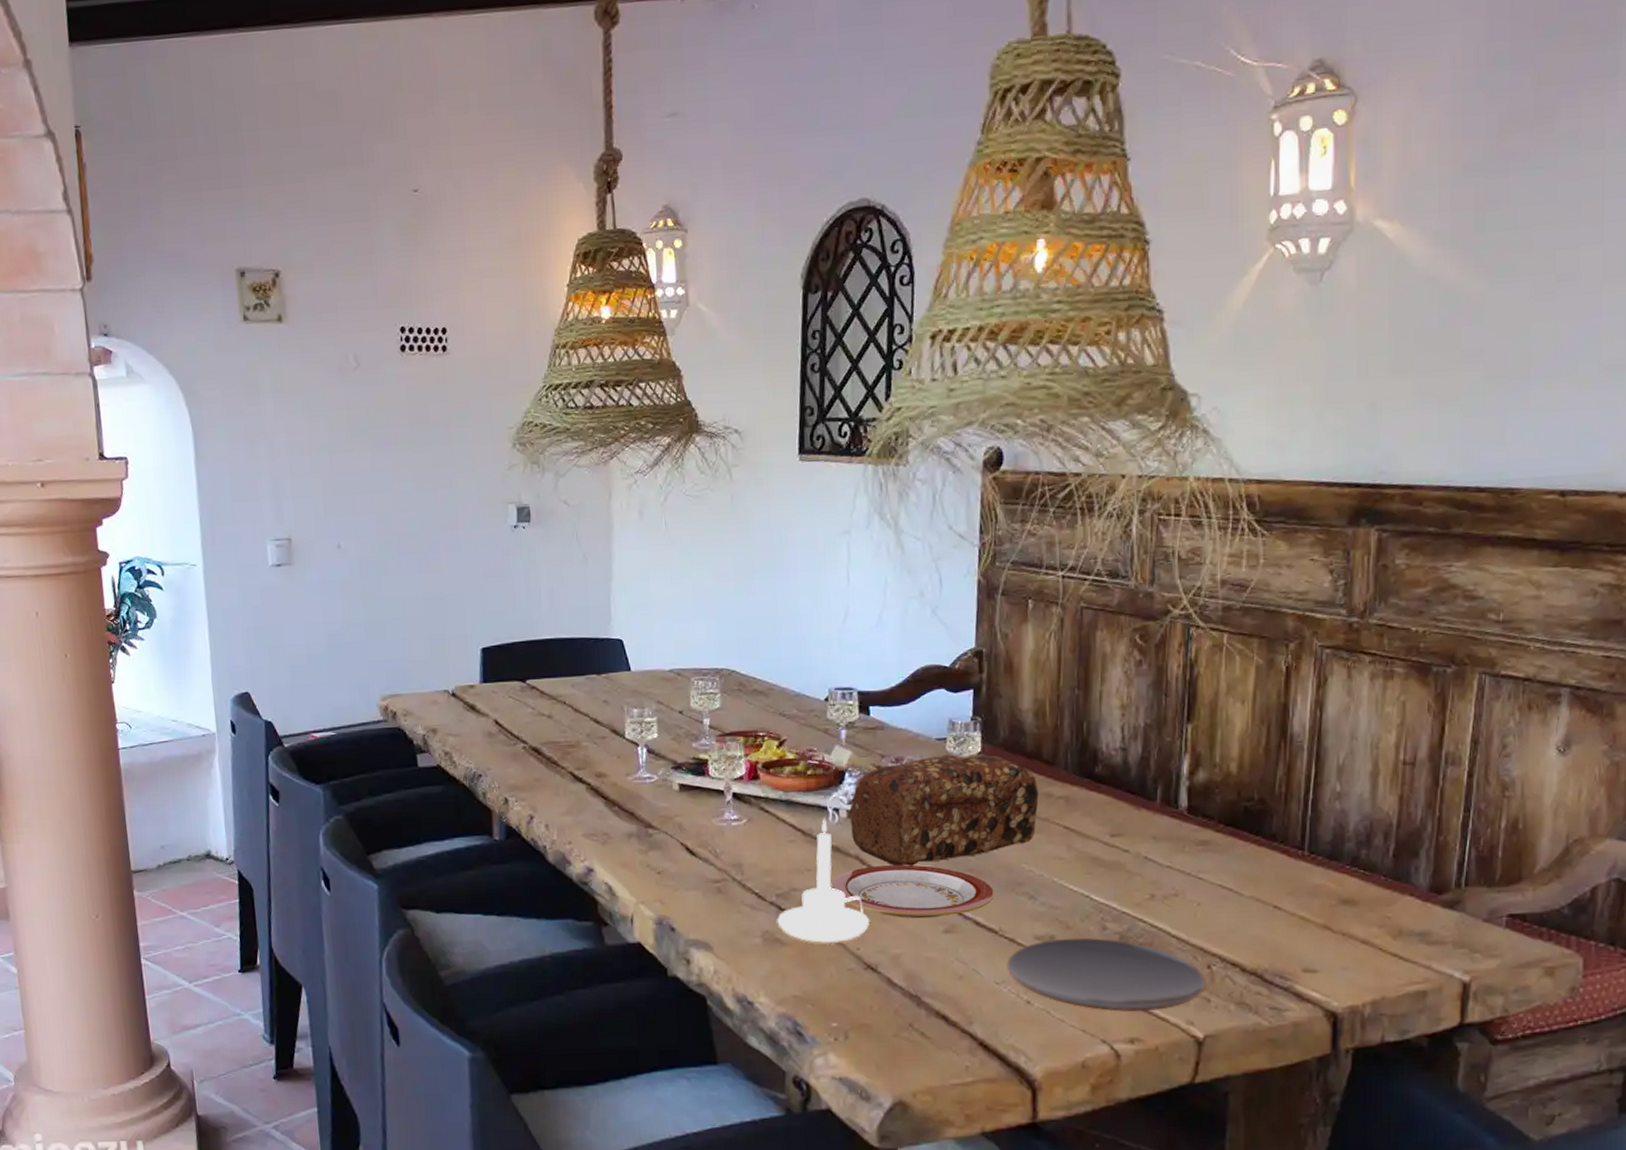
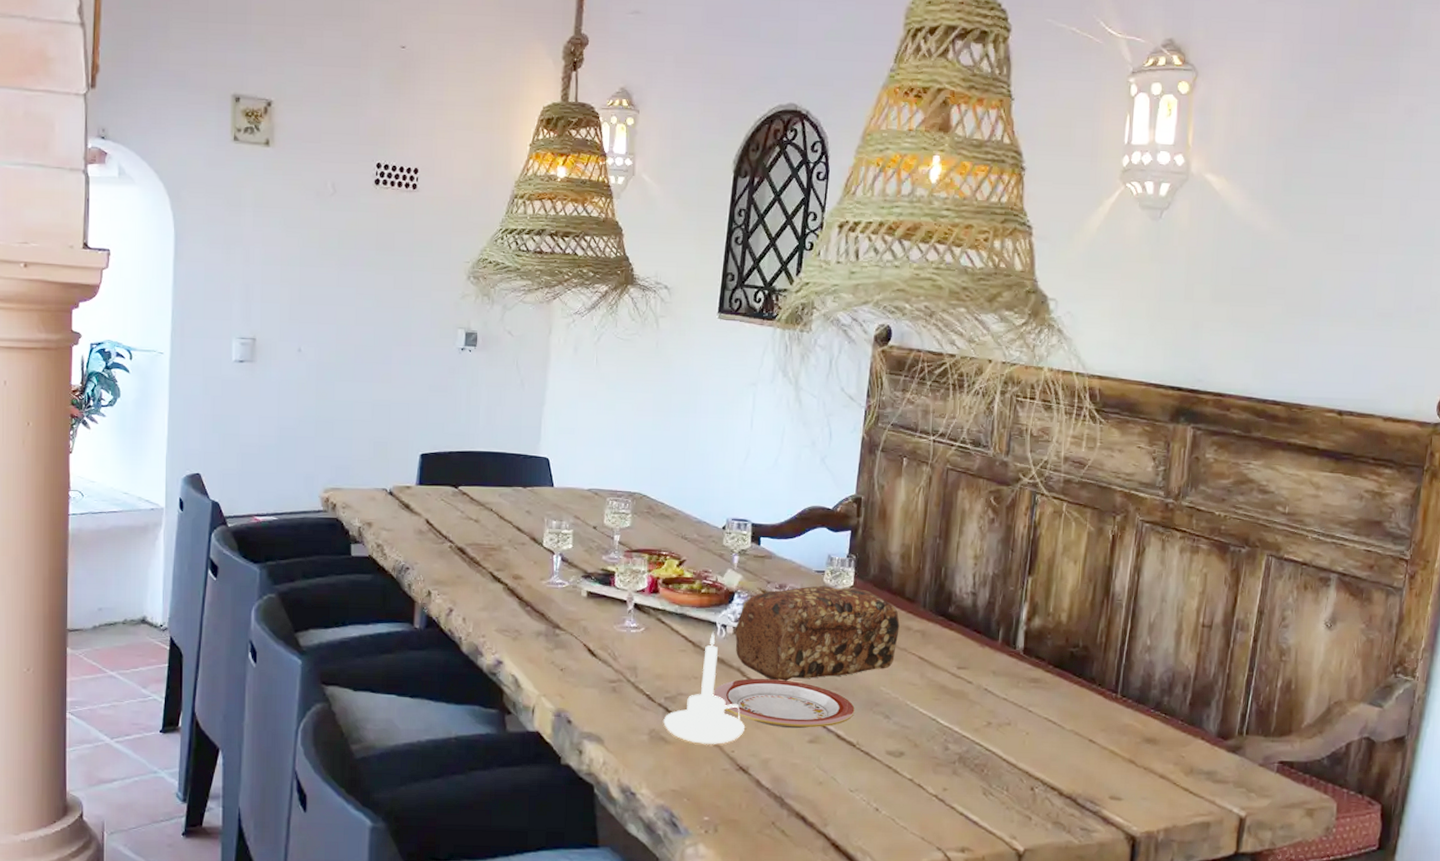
plate: present [1007,937,1206,1012] -> none [861,755,1029,824]

